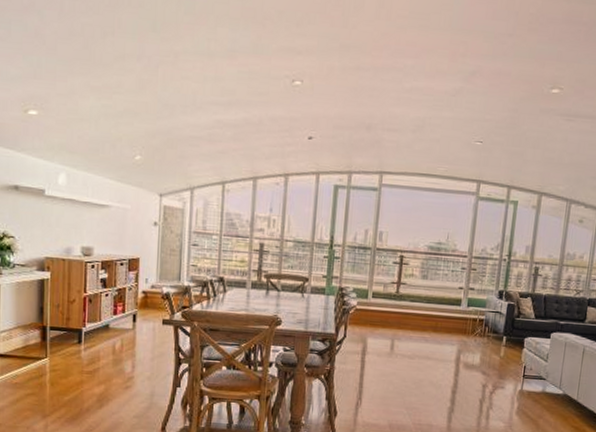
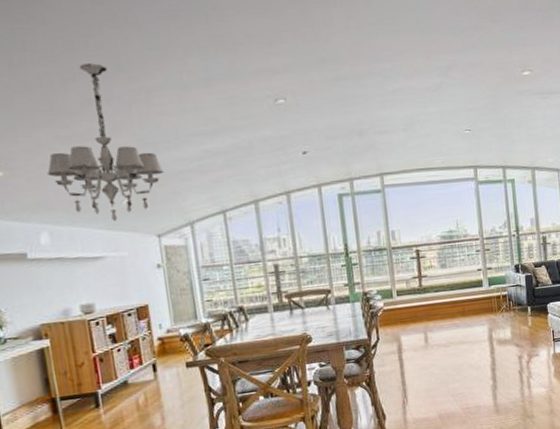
chandelier: none [75,19,177,175] -> present [47,63,165,222]

